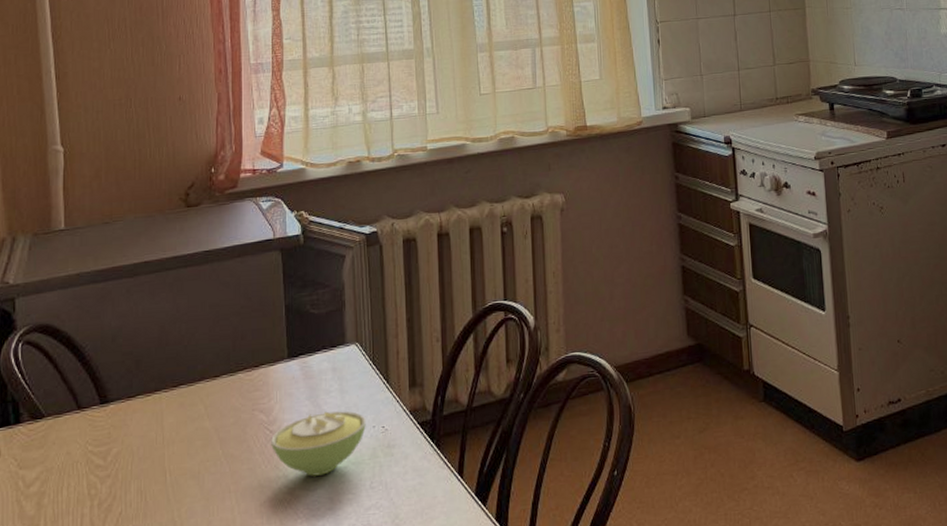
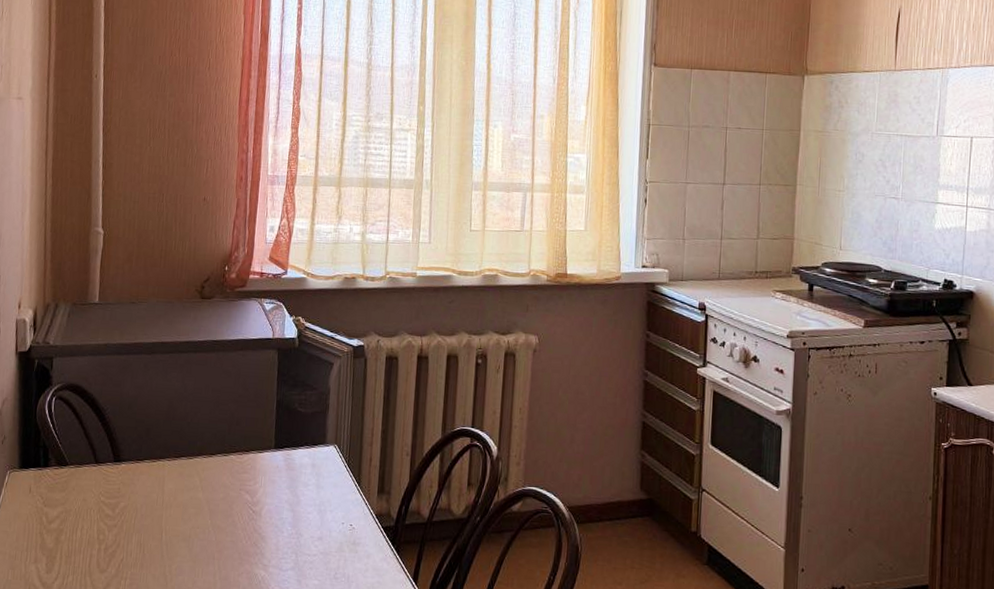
sugar bowl: present [271,411,366,476] -> none [252,502,337,559]

